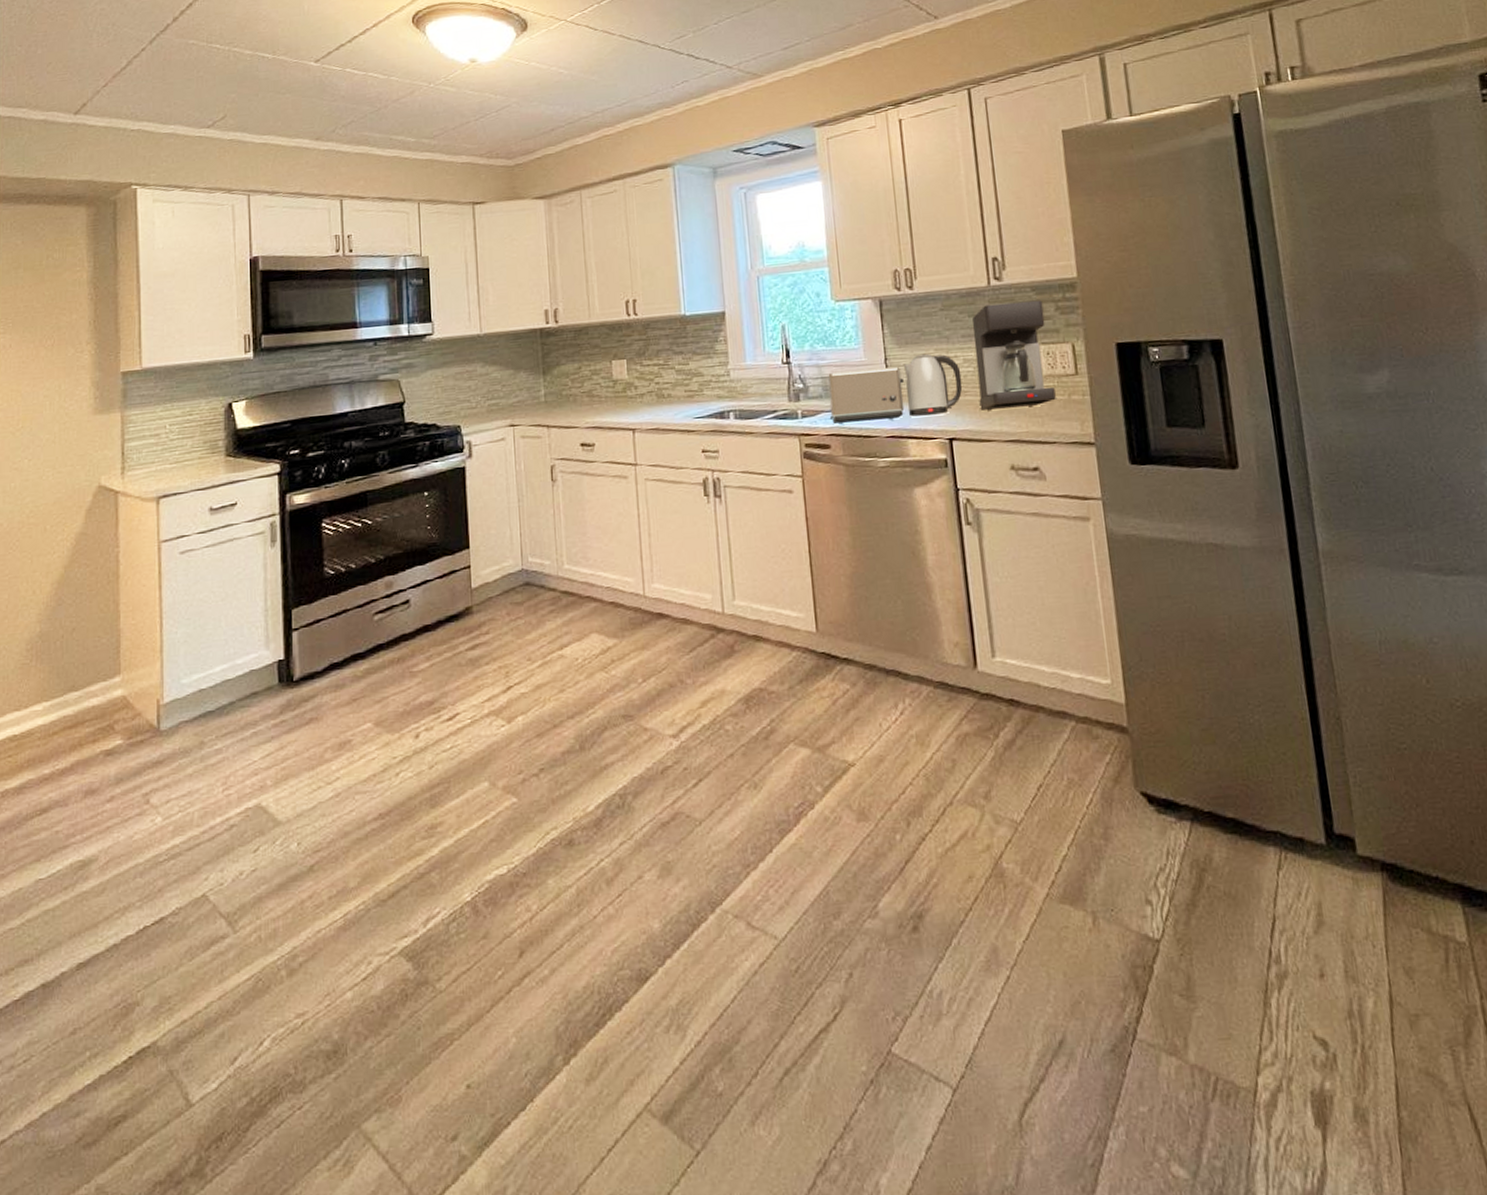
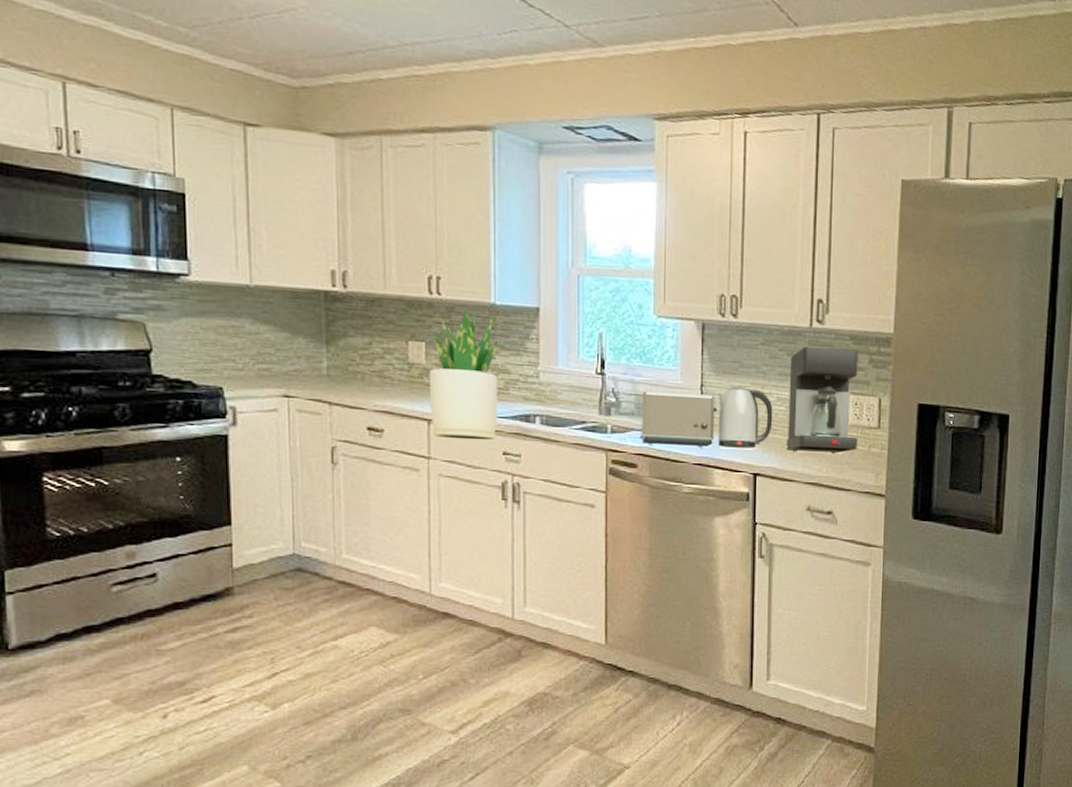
planter: none [630,323,695,444] -> present [428,309,499,441]

